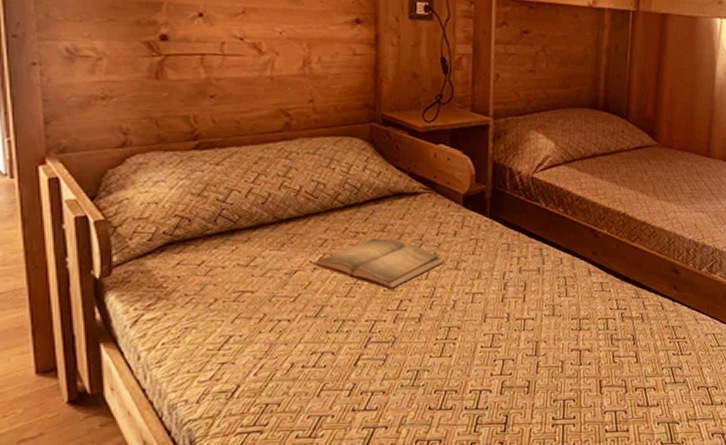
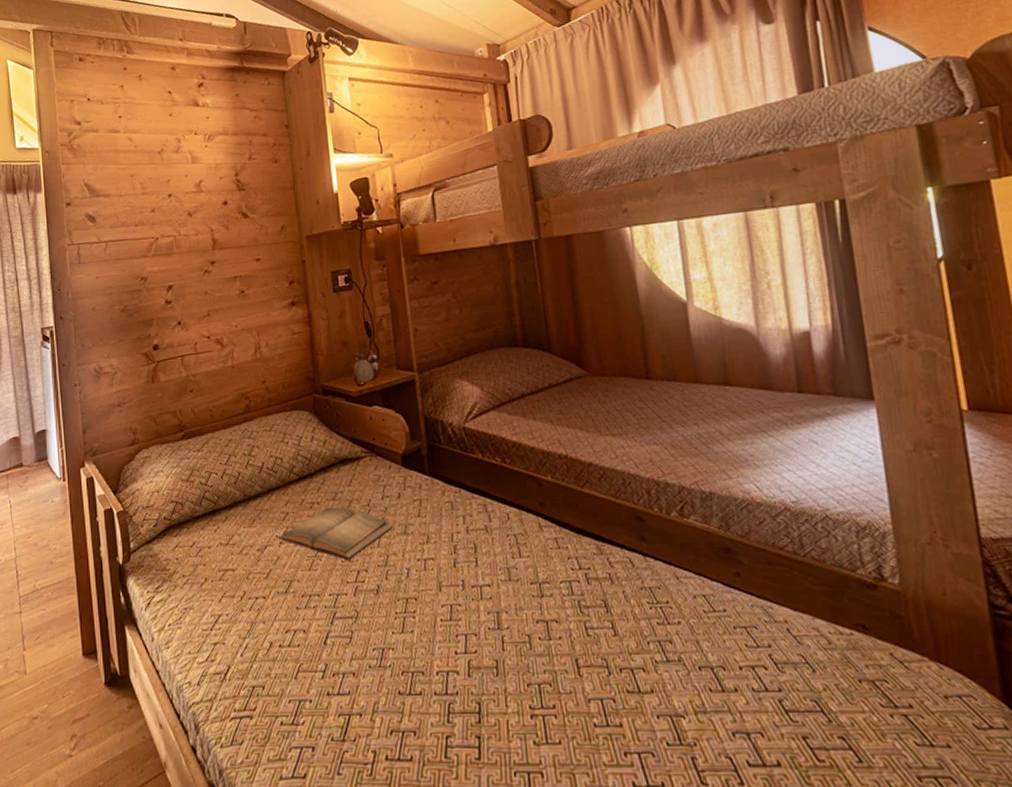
alarm clock: none [422,85,453,123] -> present [354,348,381,386]

